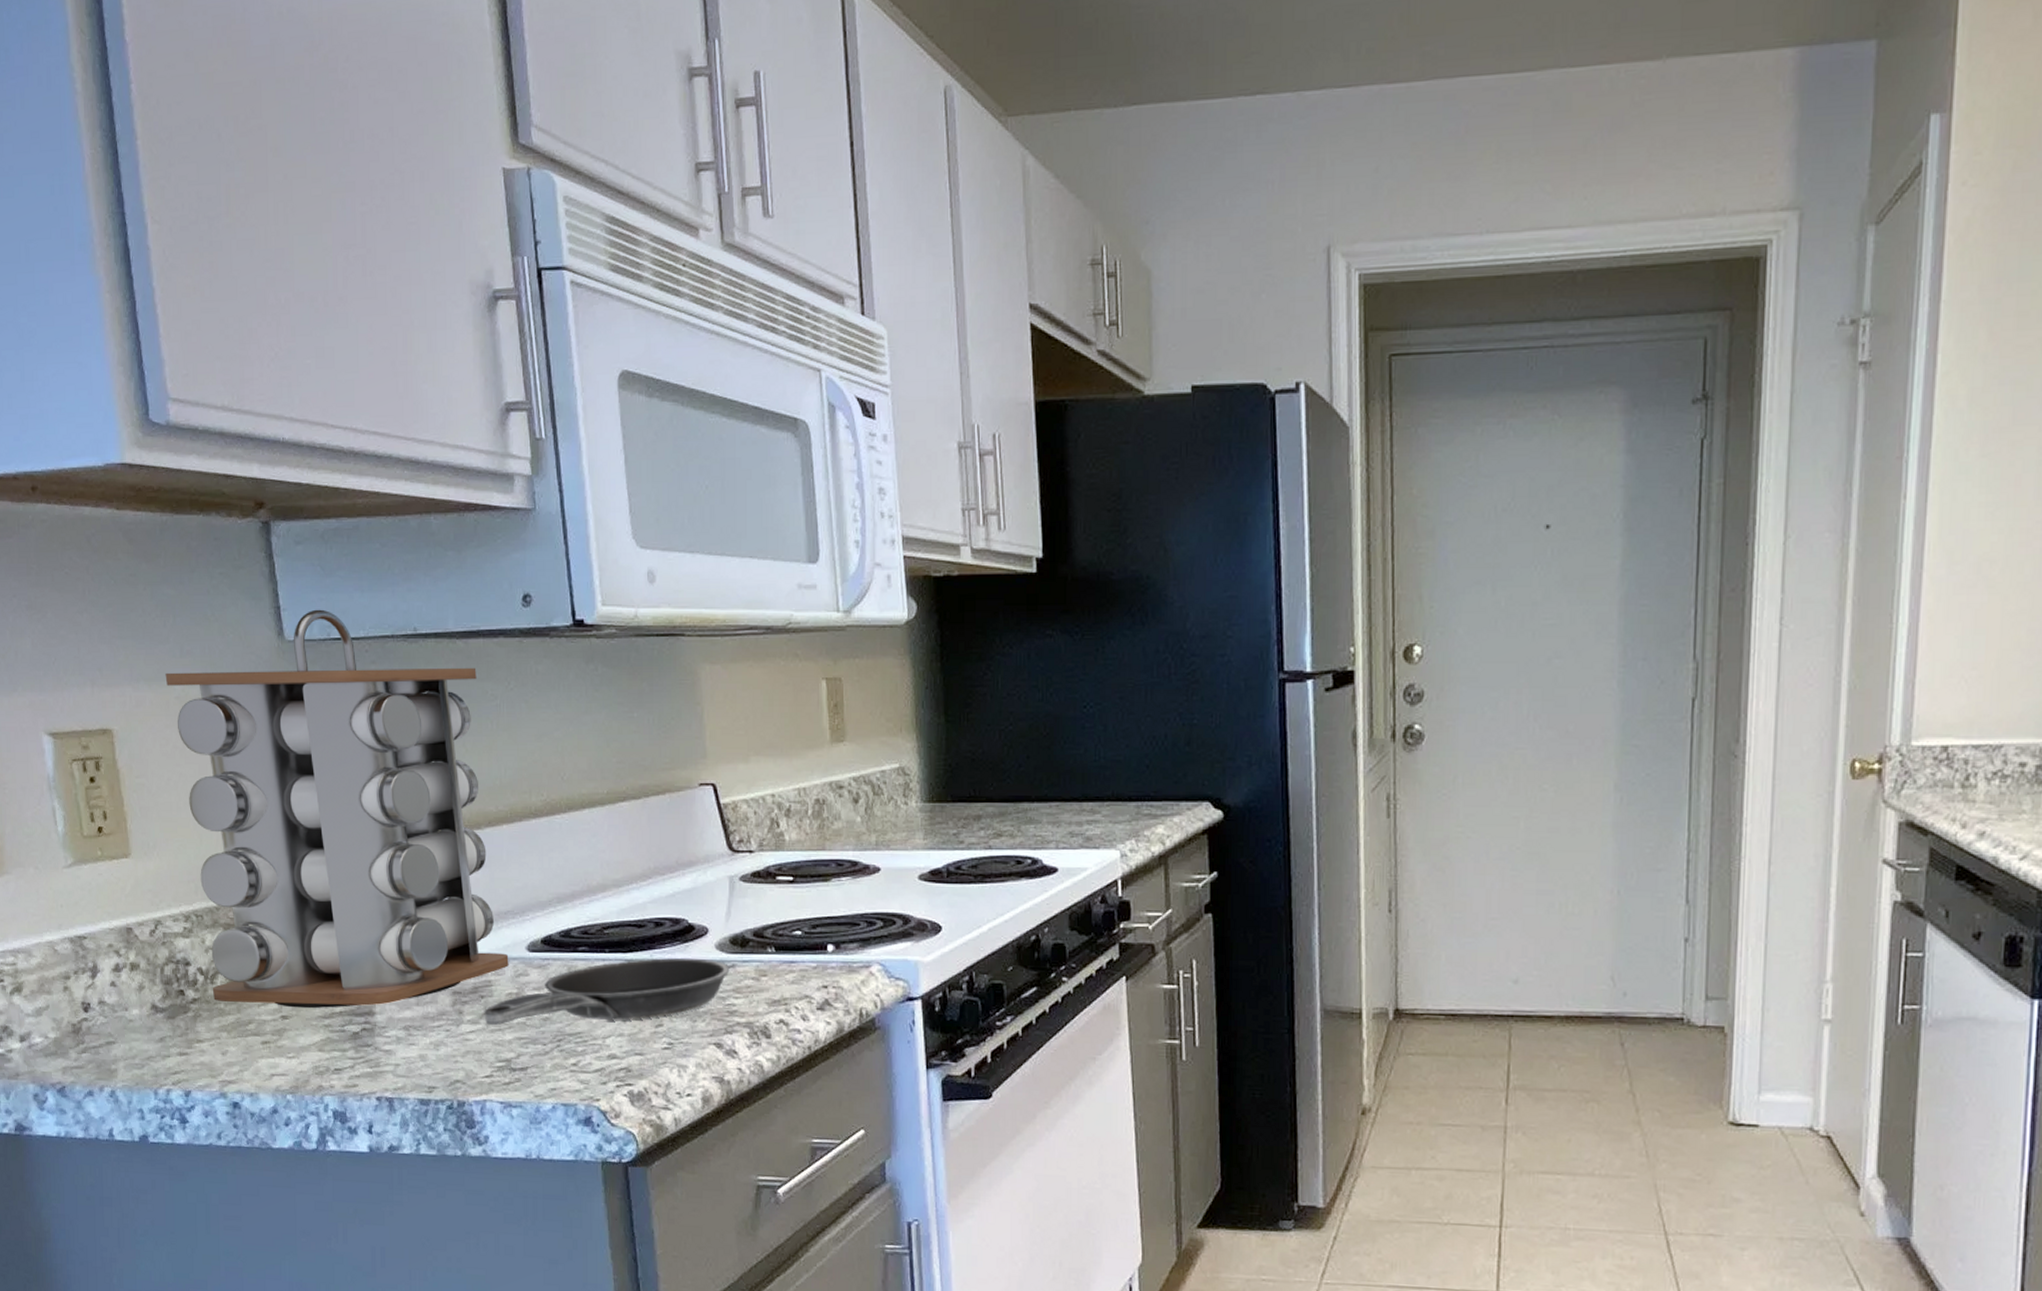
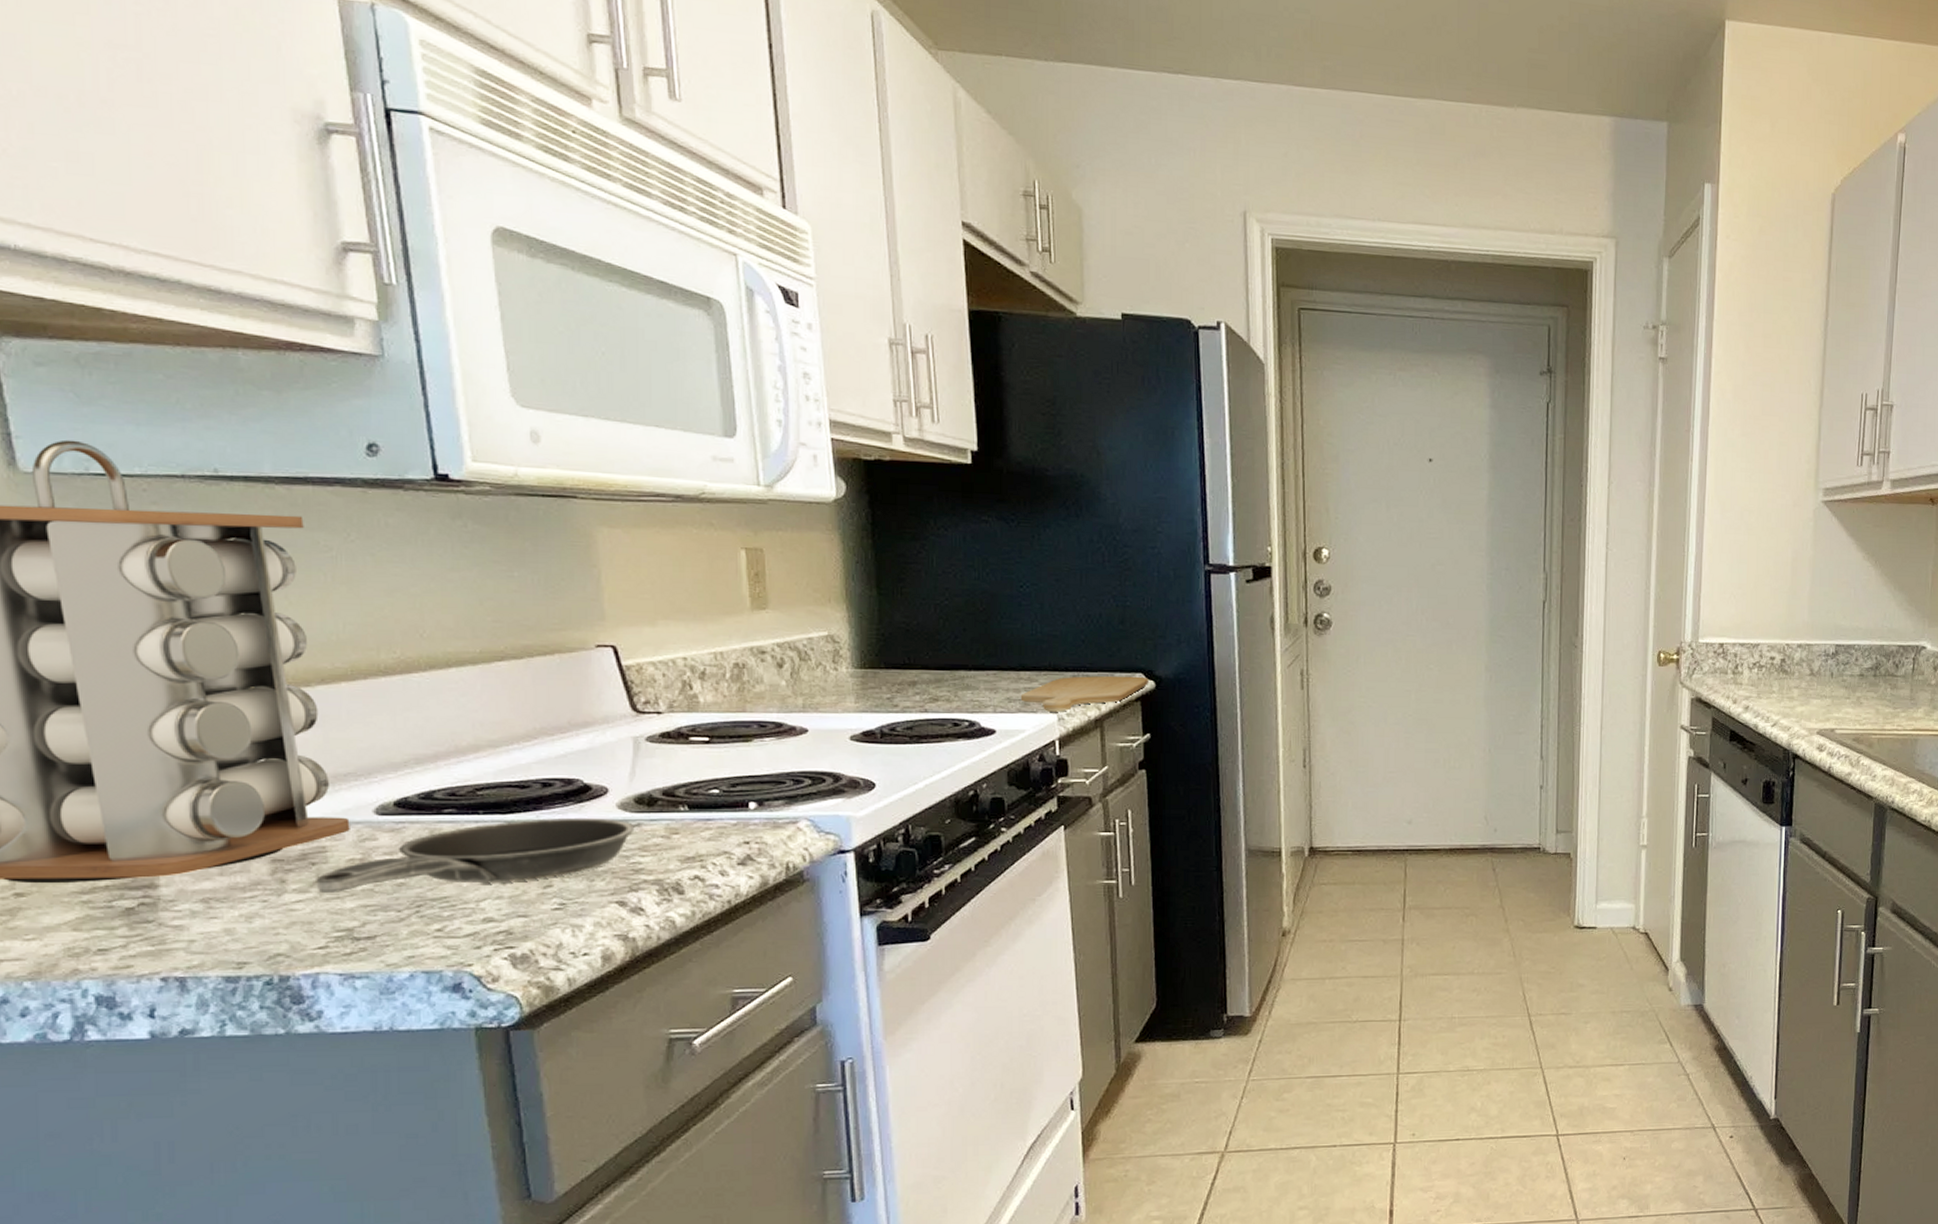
chopping board: none [1083,805,1216,848] -> present [1020,675,1148,712]

